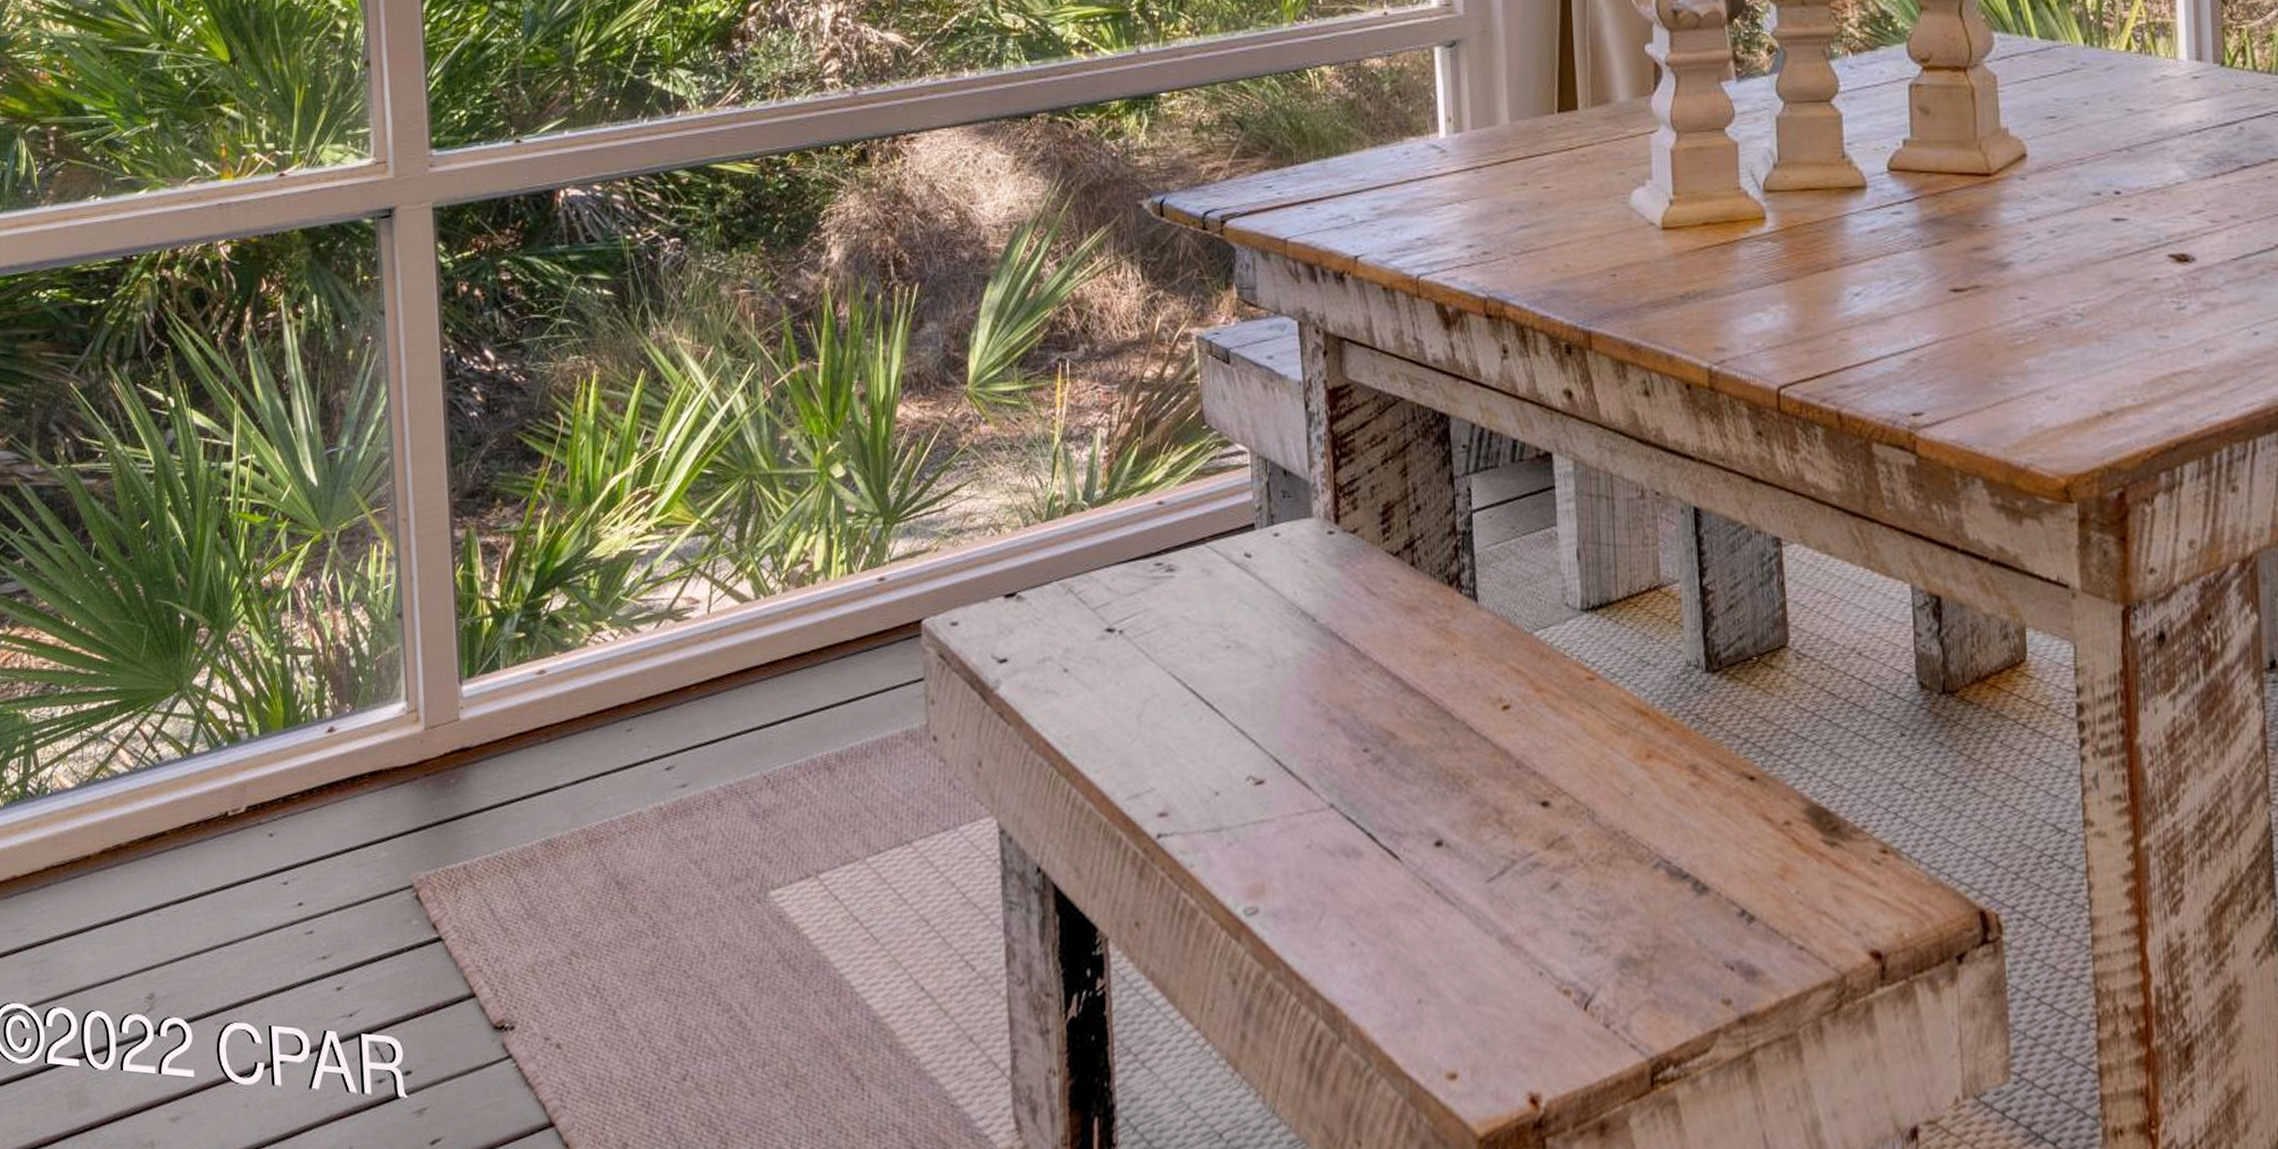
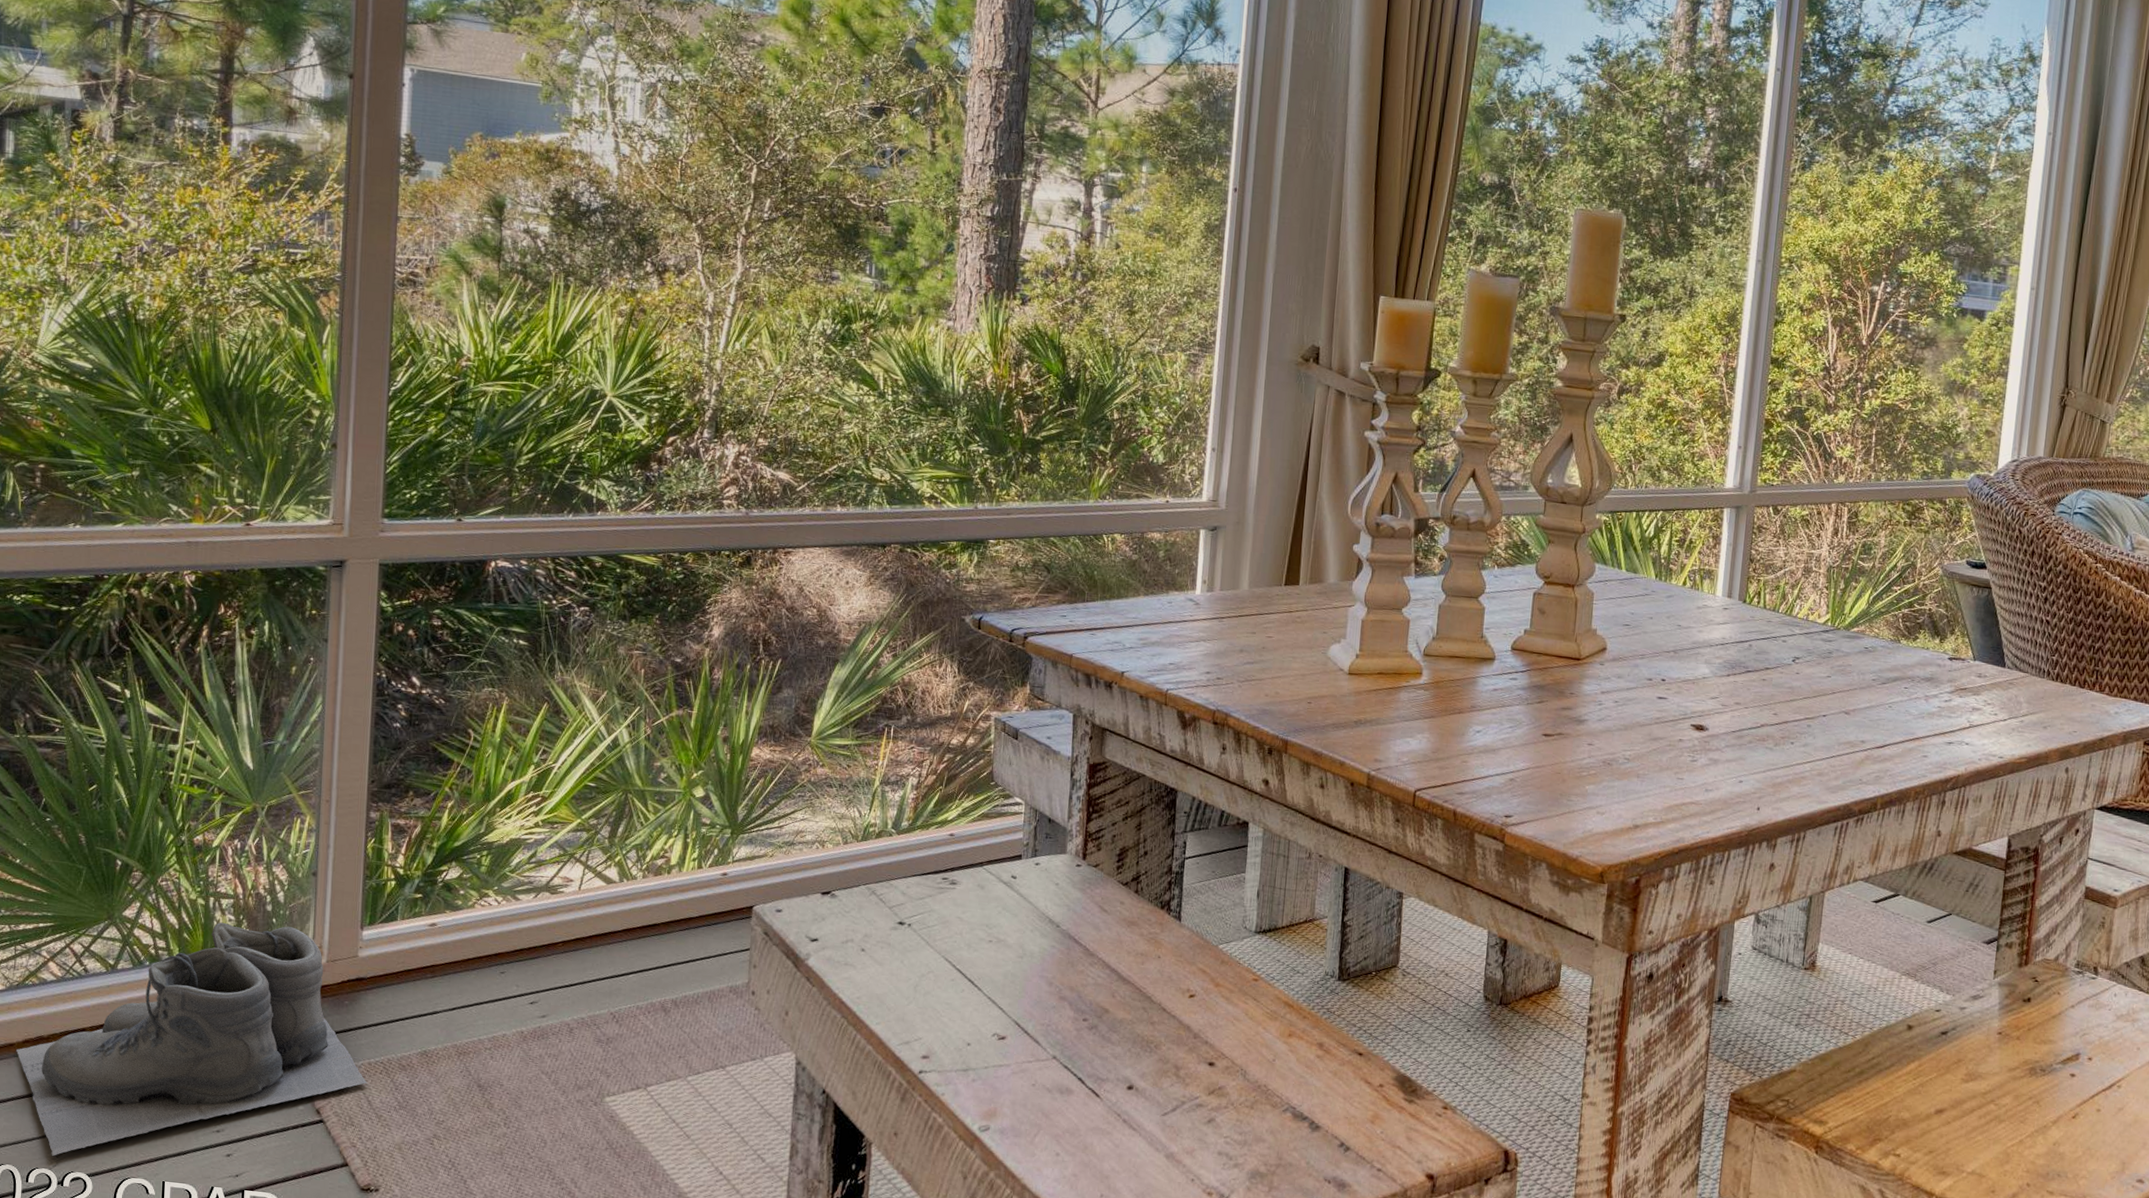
boots: none [94,685,487,998] -> present [16,922,368,1156]

